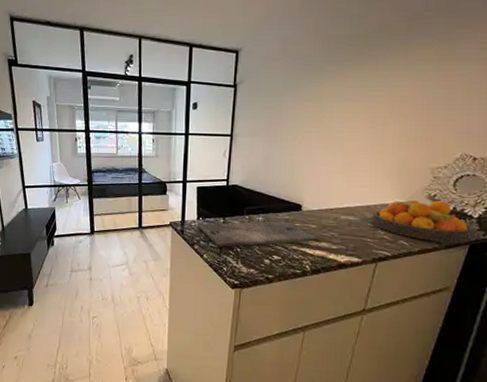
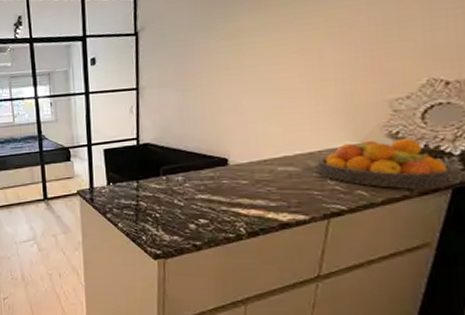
cutting board: present [197,220,319,247] -> none [108,179,253,214]

